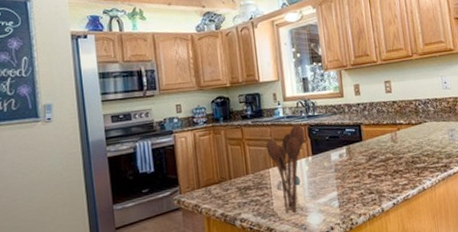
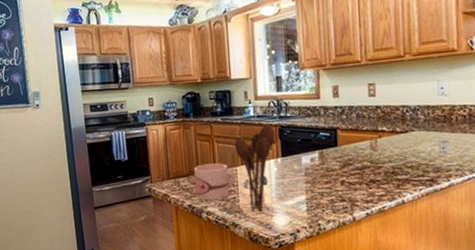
mug: none [226,166,269,207] -> present [194,163,237,200]

